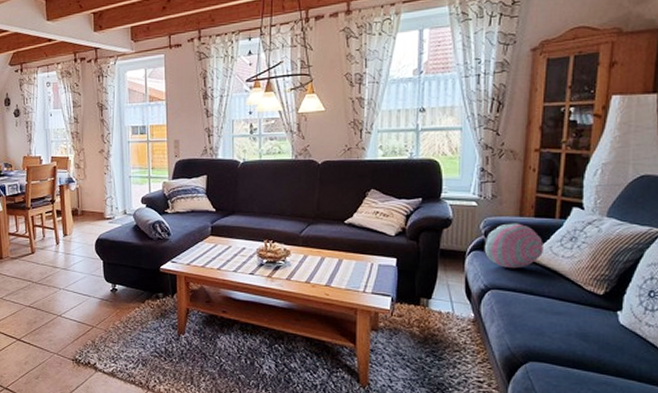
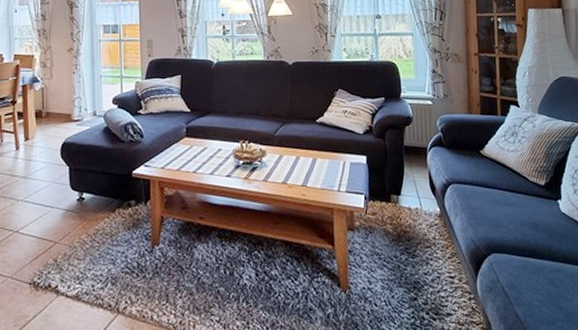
cushion: present [484,223,543,269] -> none [442,120,492,164]

